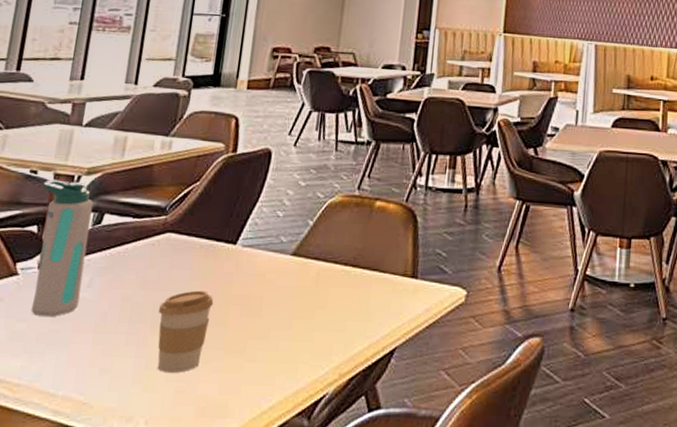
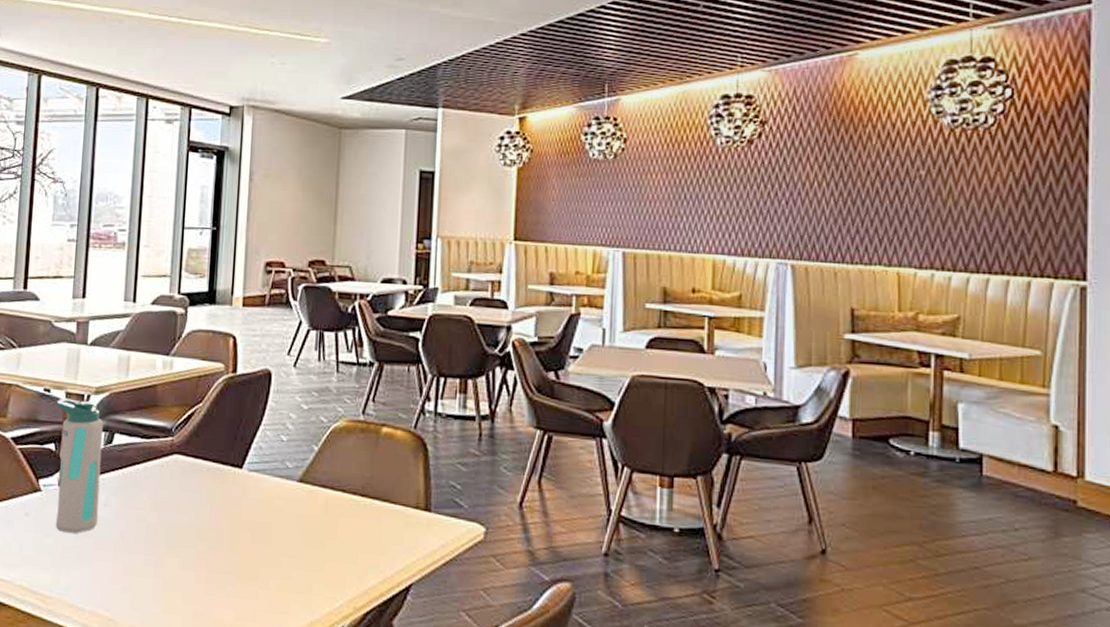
coffee cup: present [157,290,214,373] -> none [171,513,224,596]

